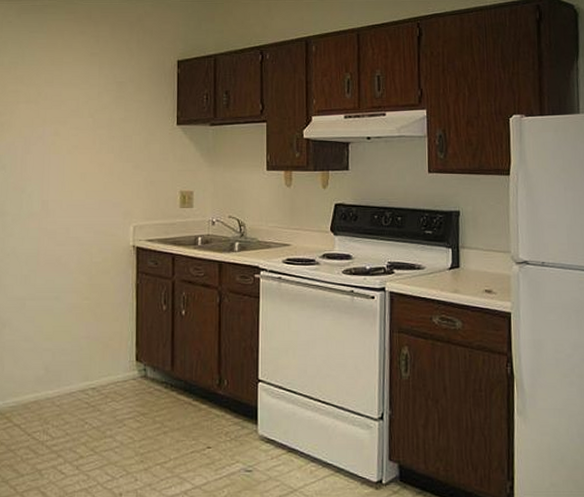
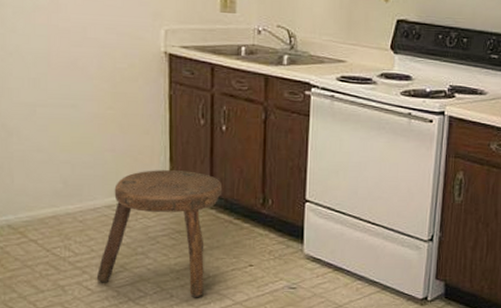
stool: none [69,354,182,482] -> present [96,170,223,298]

